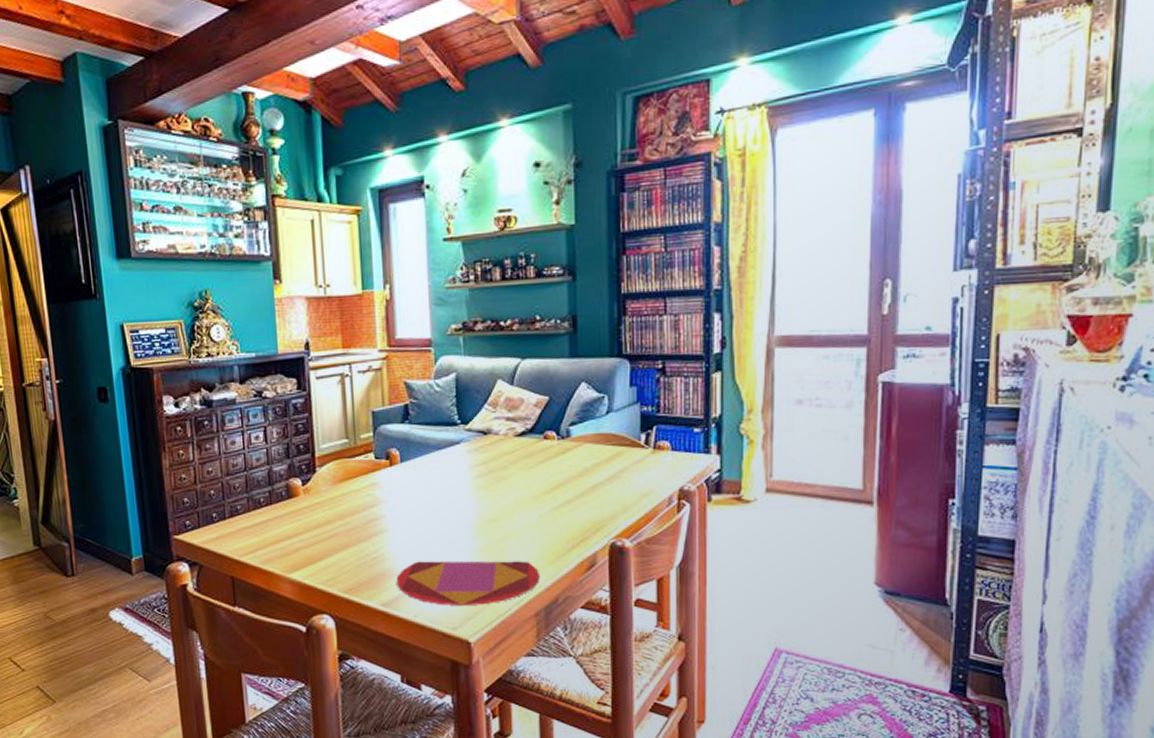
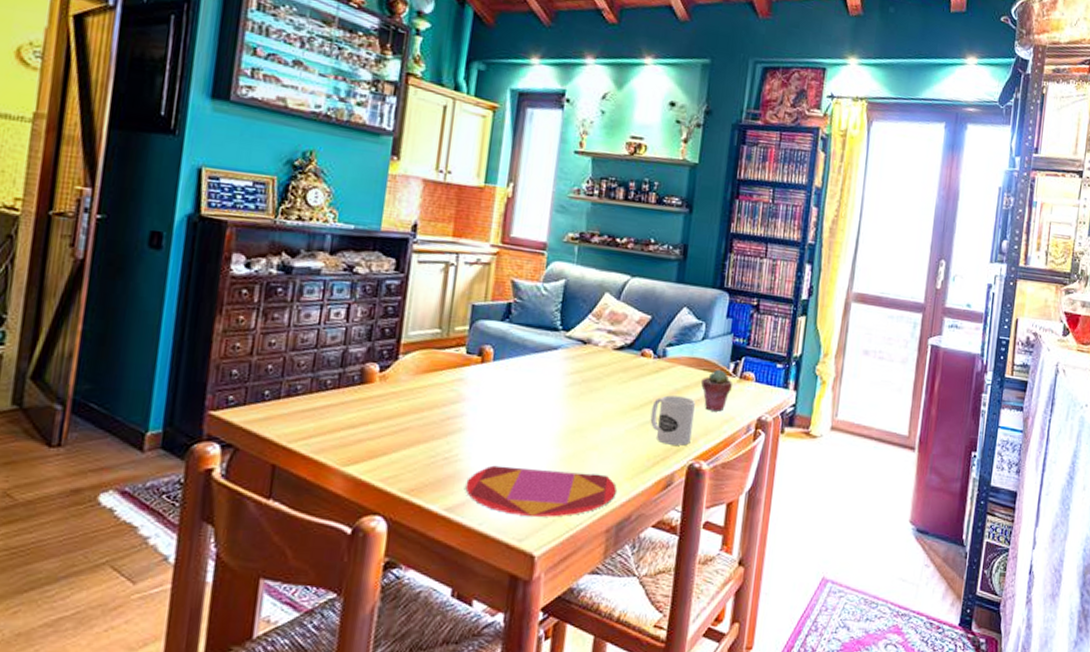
mug: none [563,475,609,525] -> present [650,395,695,446]
potted succulent: none [612,442,646,487] -> present [701,369,732,412]

